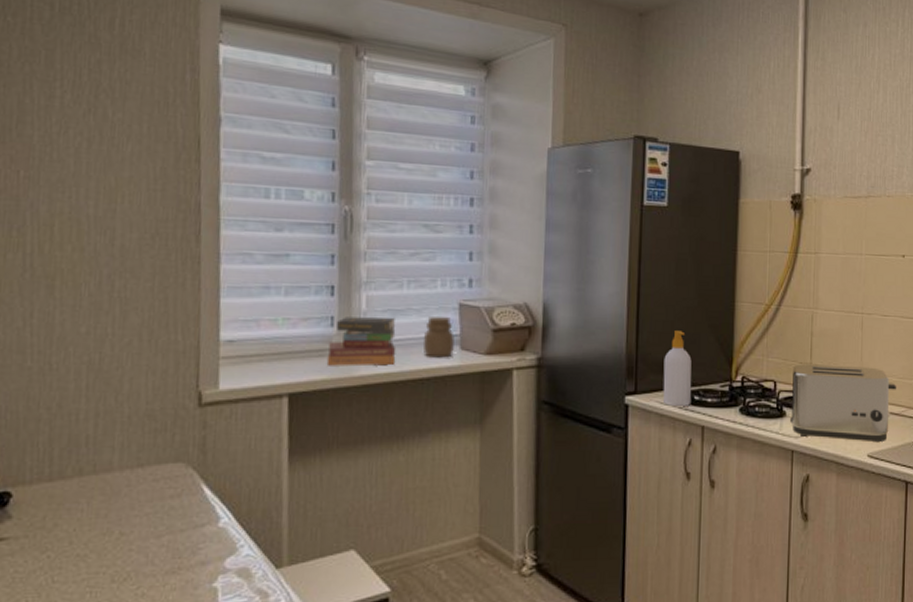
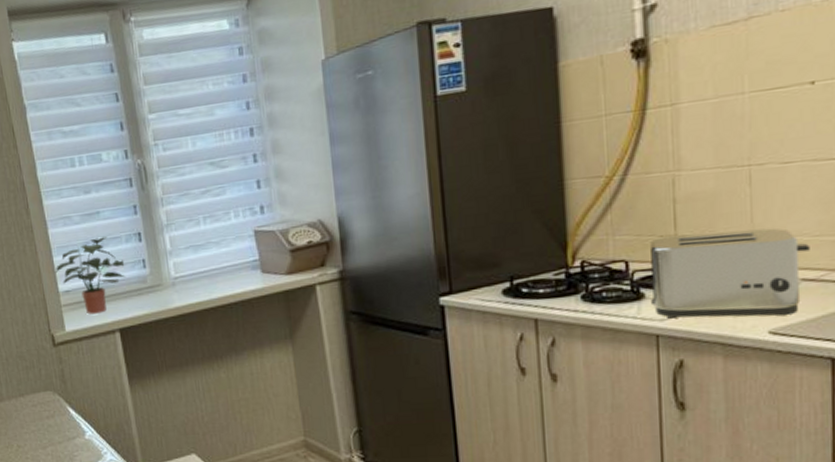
potted plant: none [219,283,309,373] -> present [55,236,126,315]
books: present [326,317,397,367] -> none [145,252,204,302]
jar: present [422,315,455,358] -> none [225,244,256,284]
soap bottle: present [663,331,692,407] -> none [480,222,519,303]

